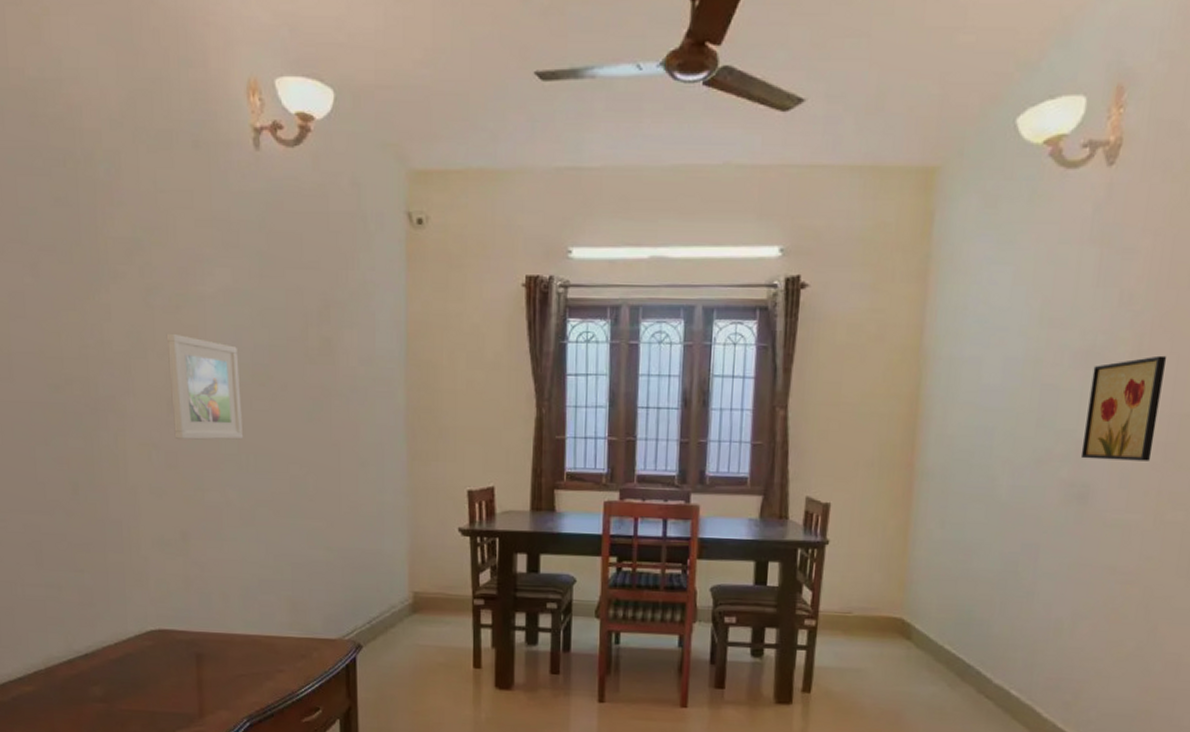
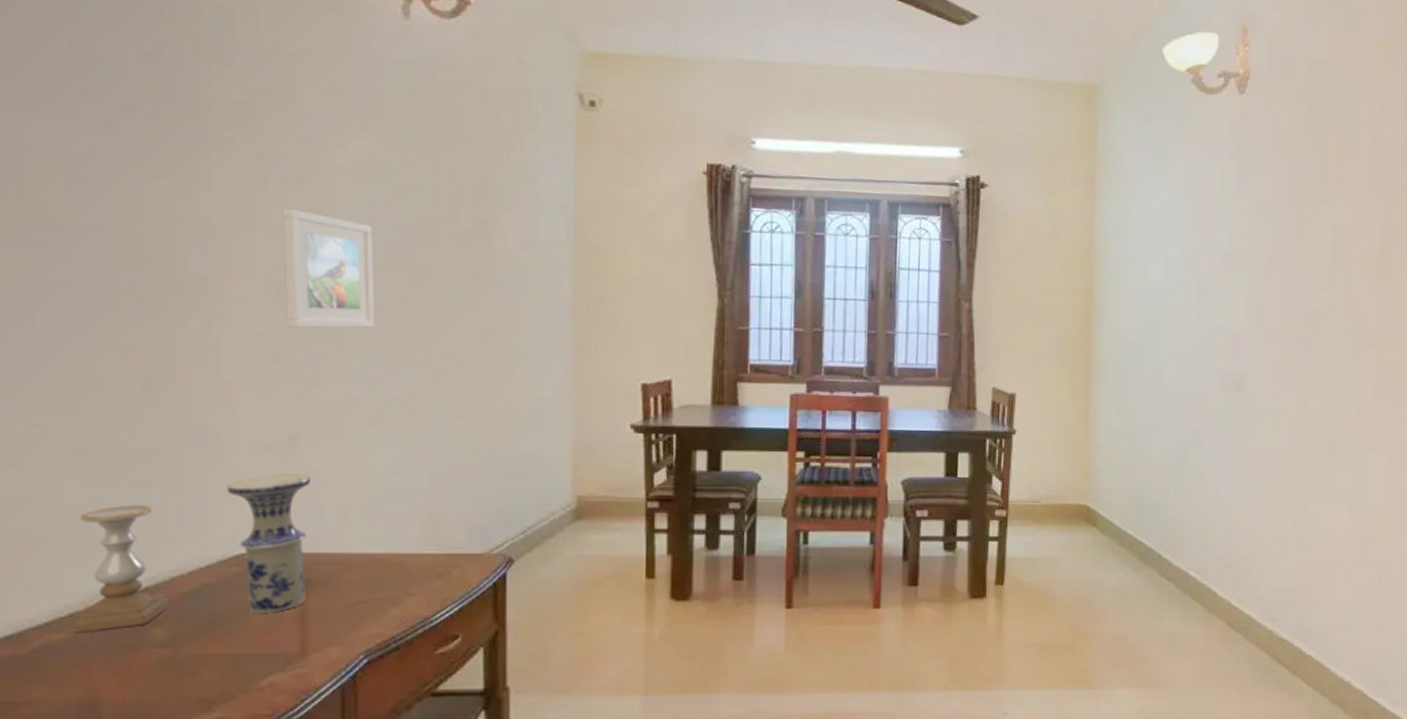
candle holder: none [36,587,103,687] -> present [73,504,169,633]
vase: none [138,564,201,680] -> present [226,473,310,613]
wall art: present [1080,355,1167,461] -> none [1234,259,1299,353]

